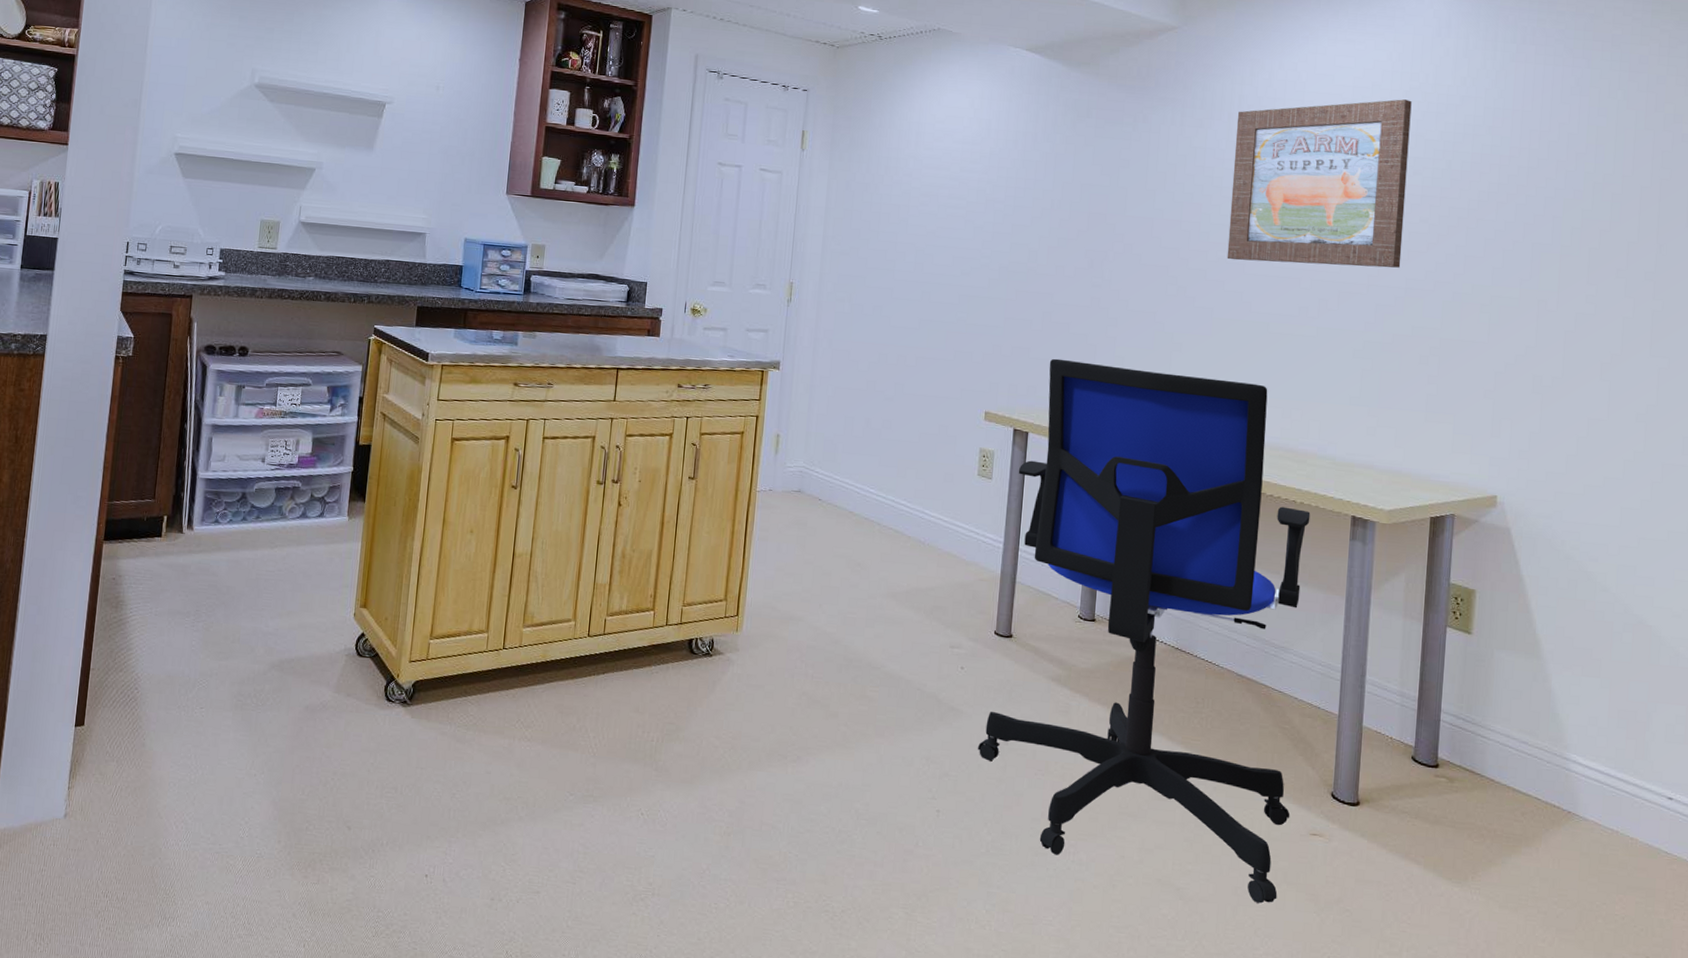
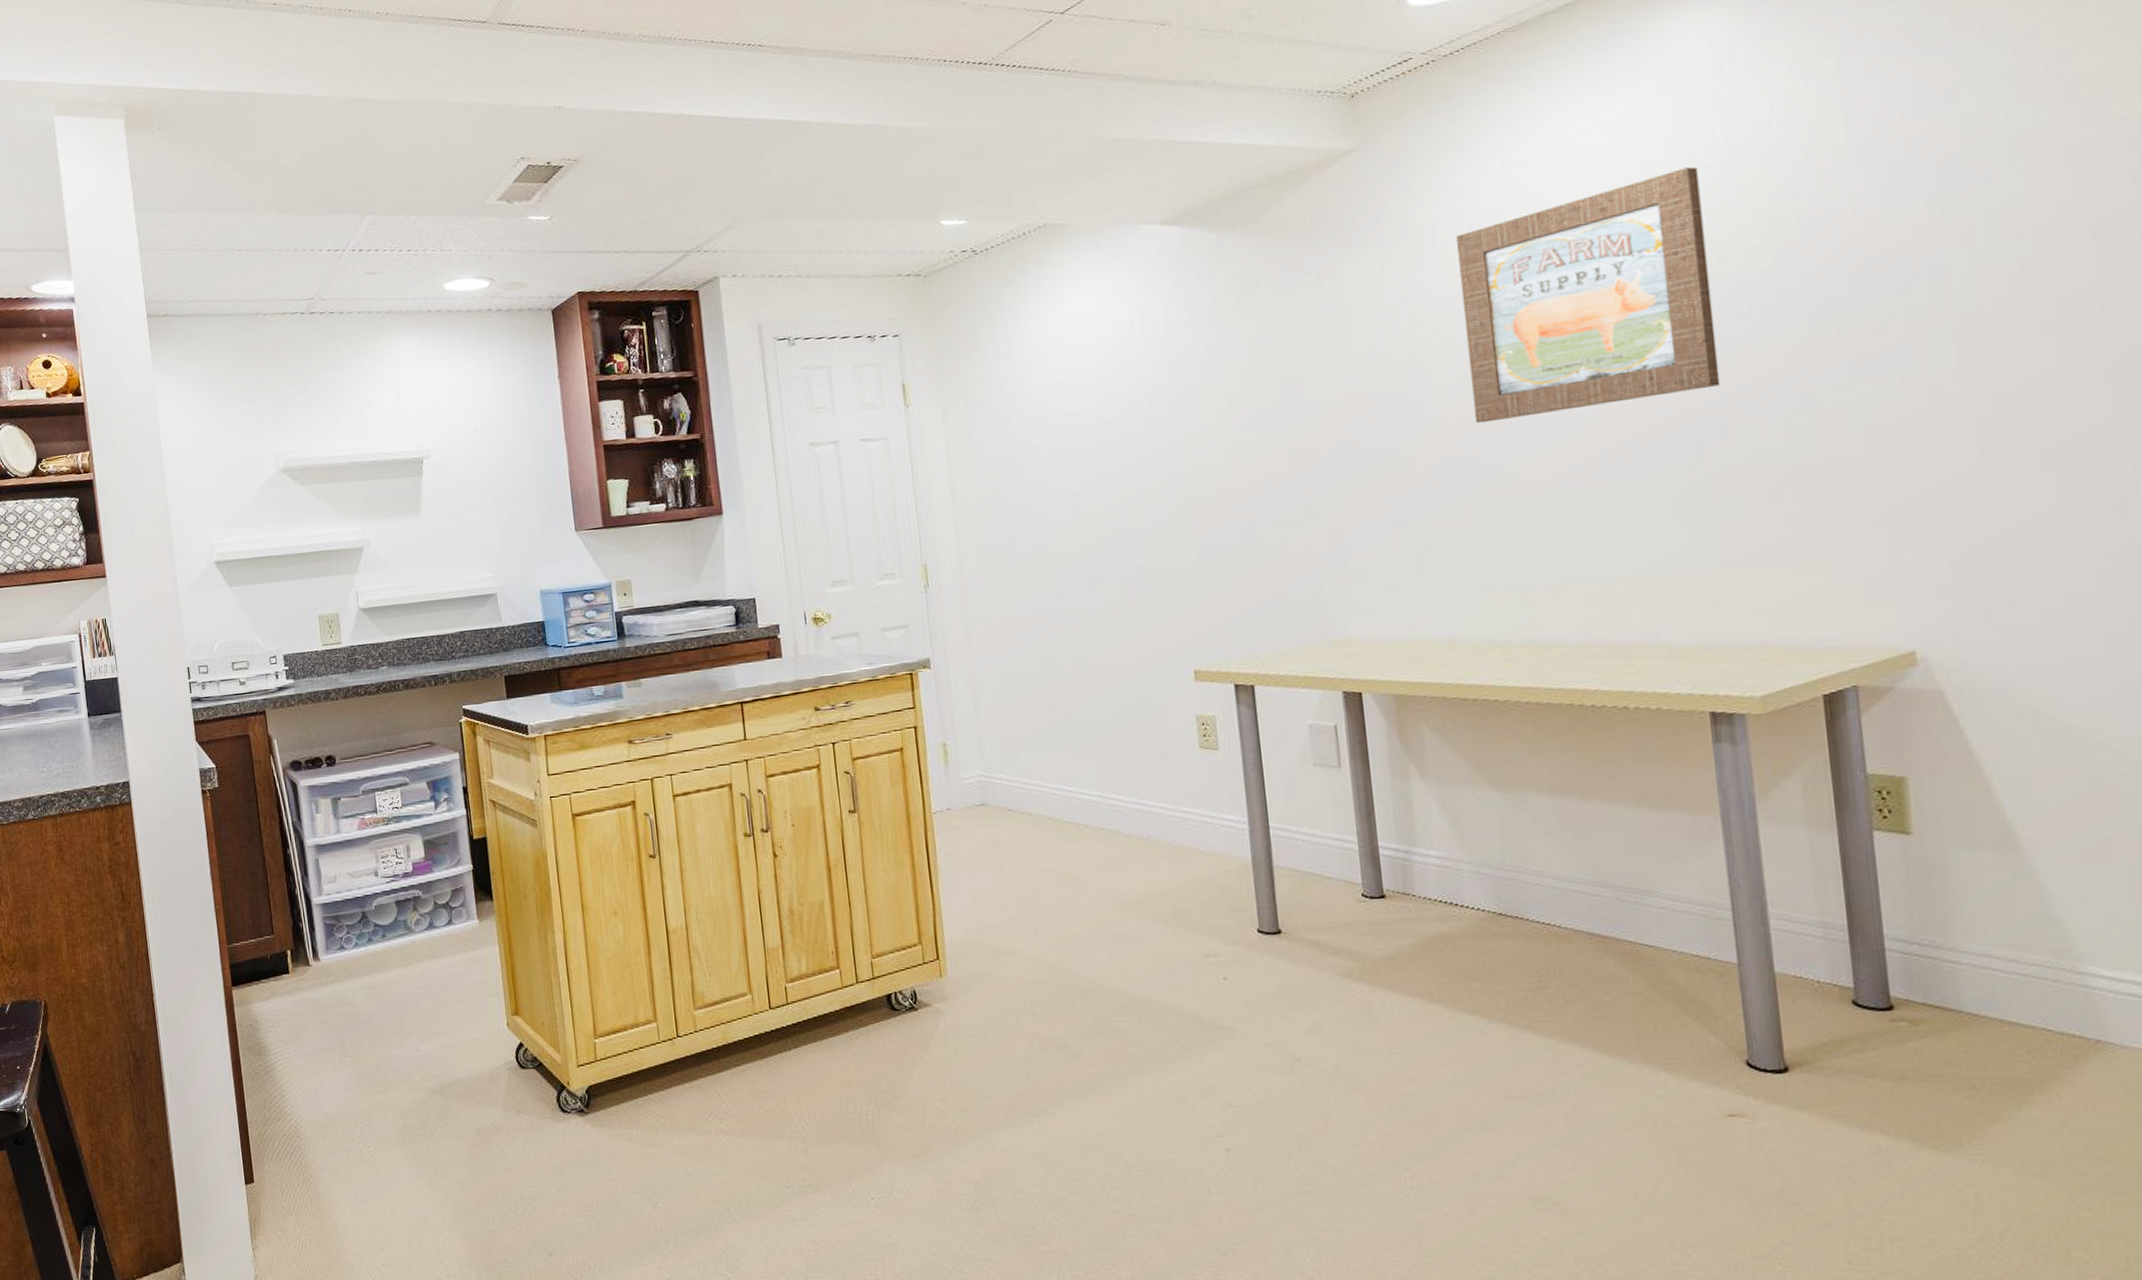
office chair: present [978,358,1311,904] -> none [1250,570,1695,1209]

